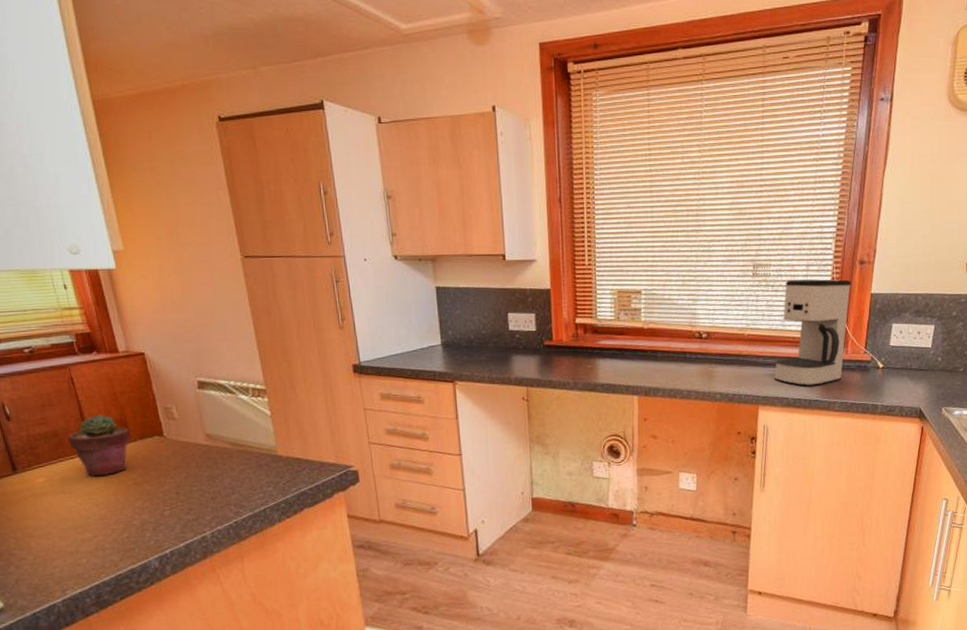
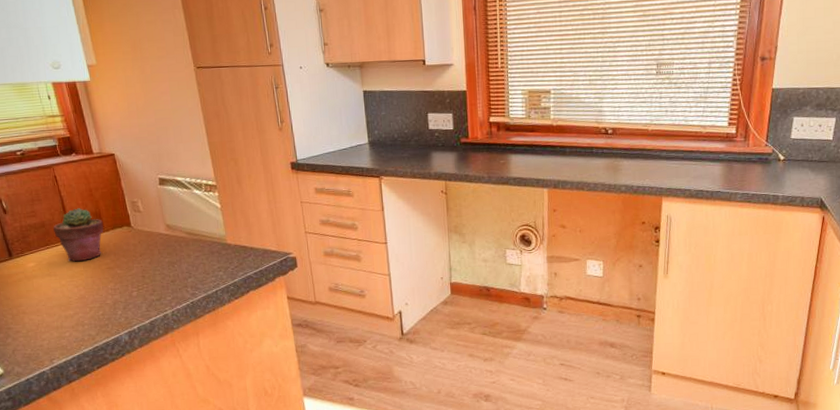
coffee maker: present [774,279,852,386] -> none [677,75,753,178]

